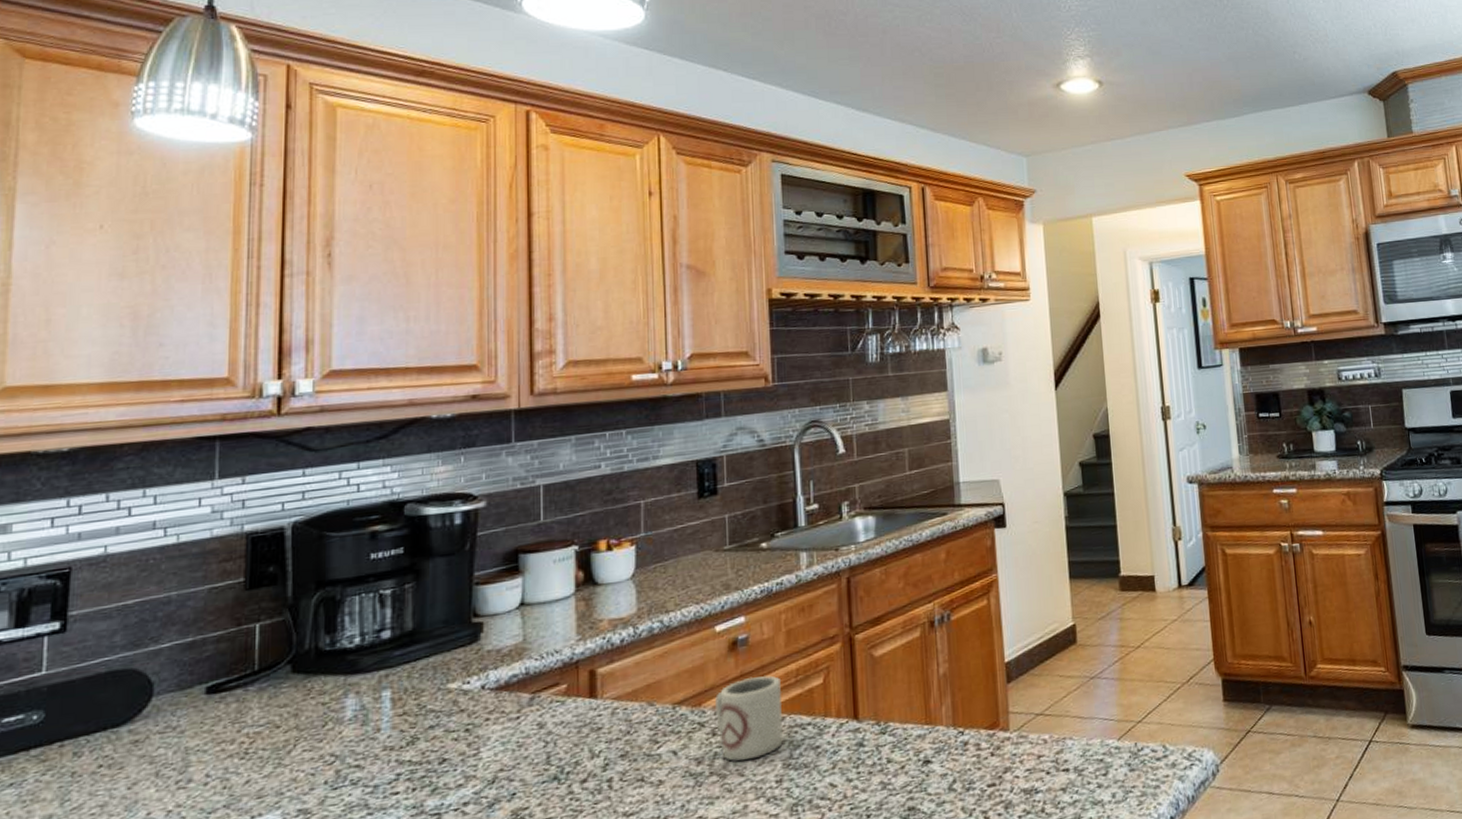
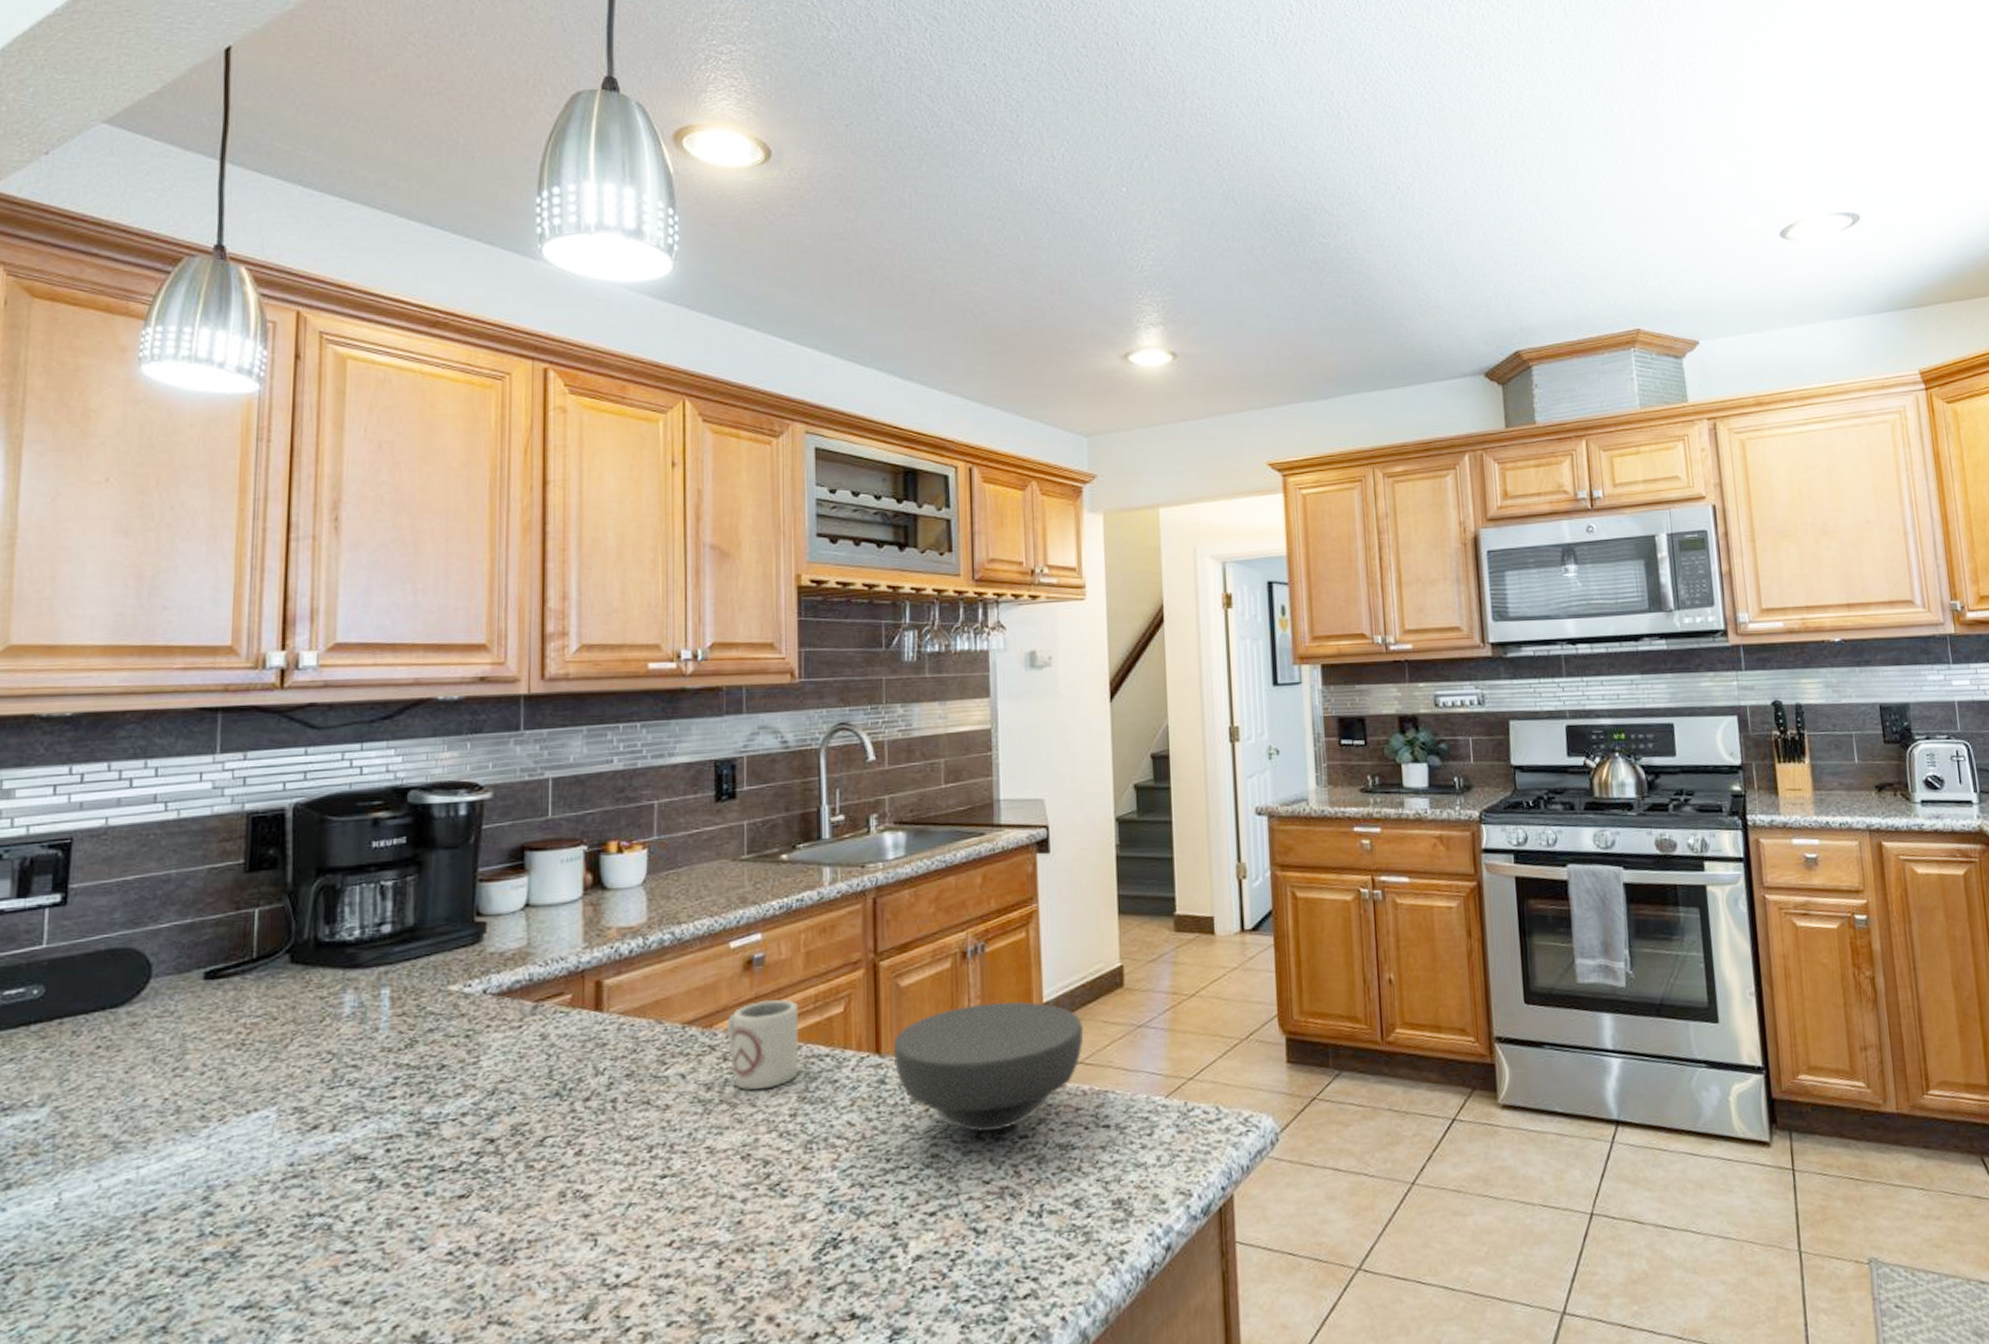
bowl: none [870,662,1043,784] -> present [894,1001,1084,1132]

